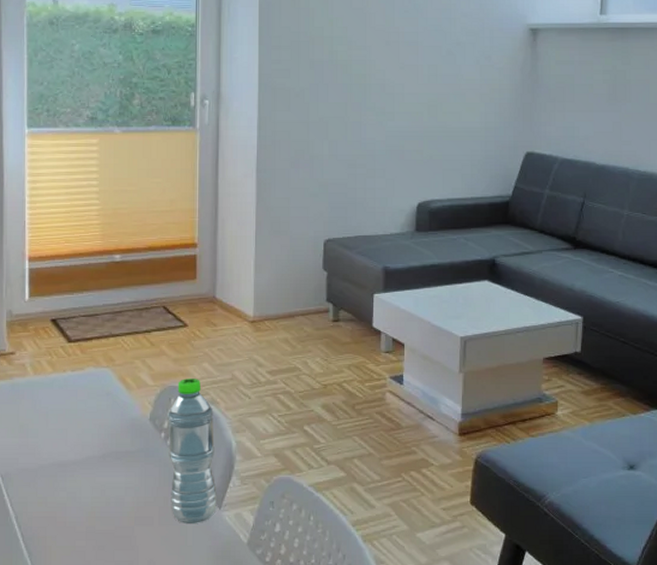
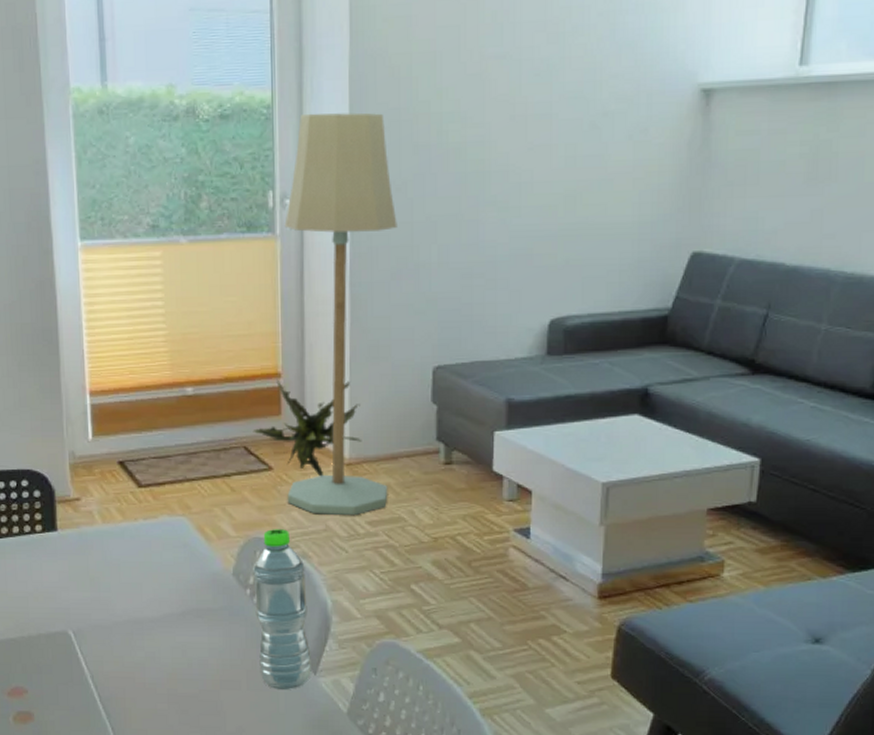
plant: none [171,248,264,333] -> present [252,379,362,477]
floor lamp: none [199,32,296,366] -> present [284,112,397,516]

